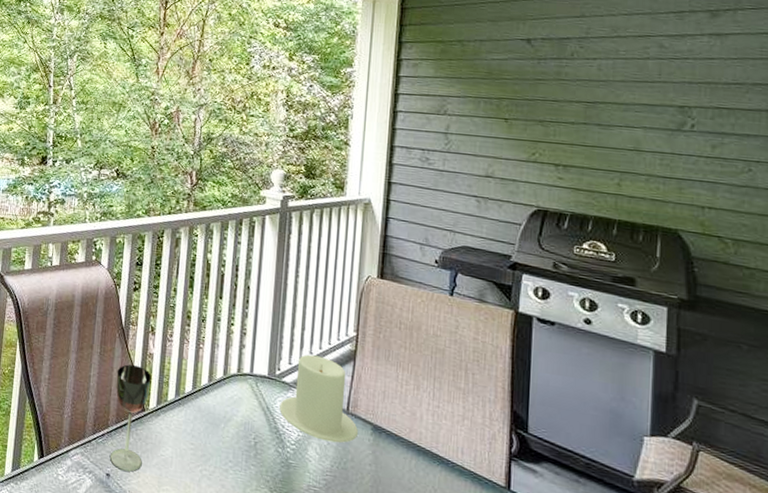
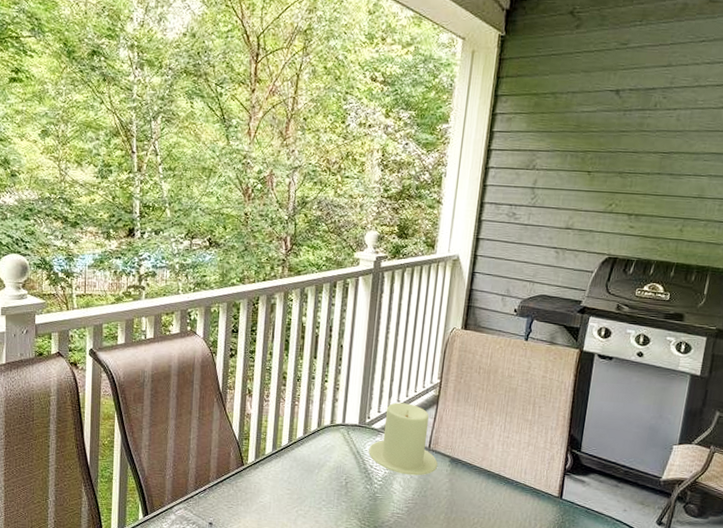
wineglass: present [109,364,152,472] -> none [211,425,250,519]

